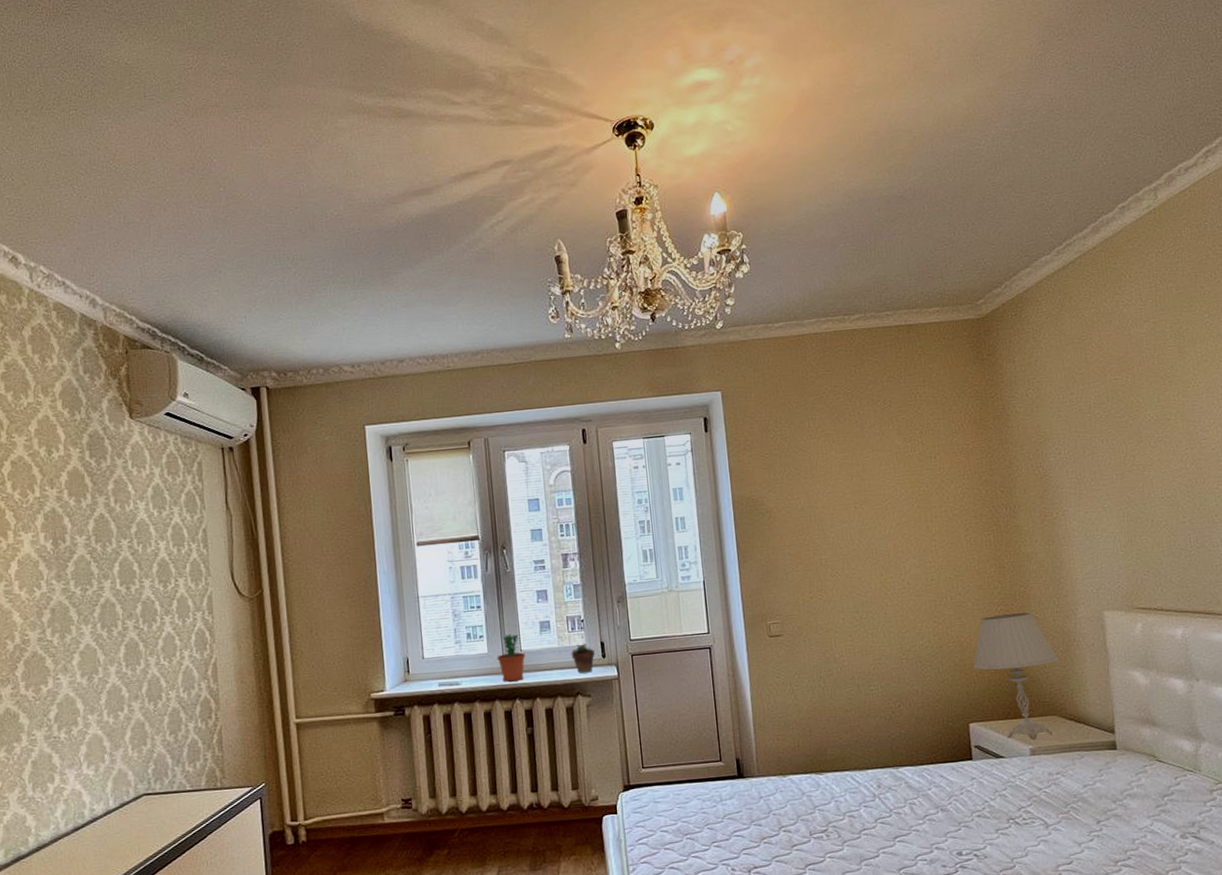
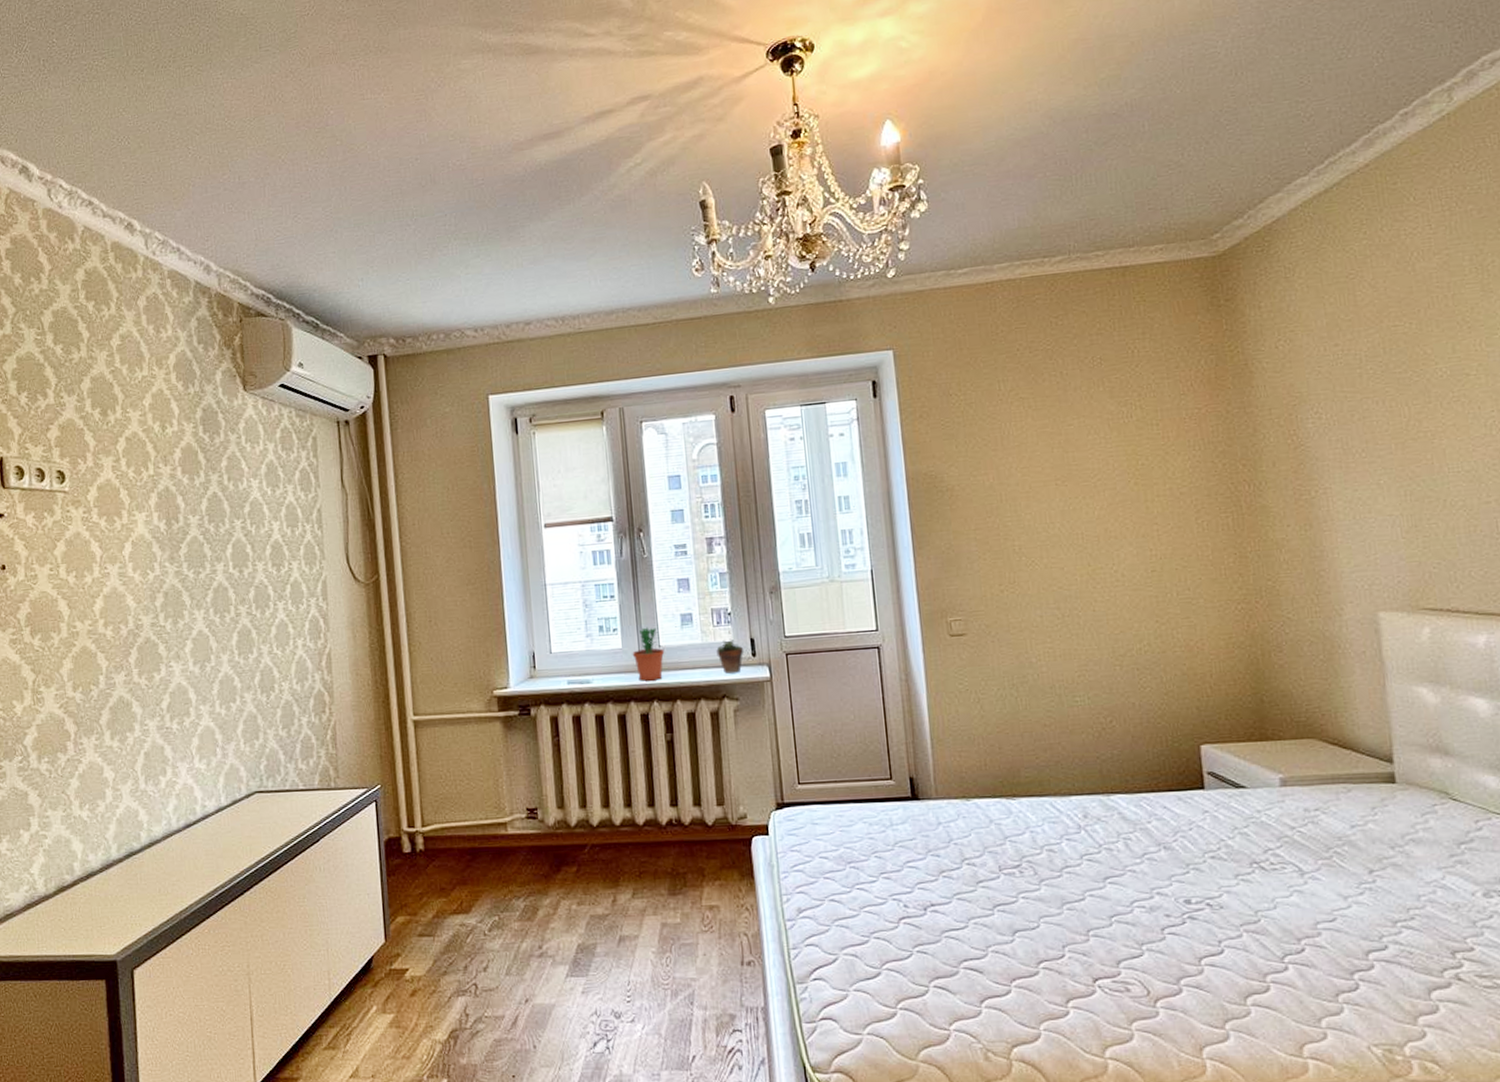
table lamp: present [973,612,1059,740] -> none [1206,612,1319,767]

